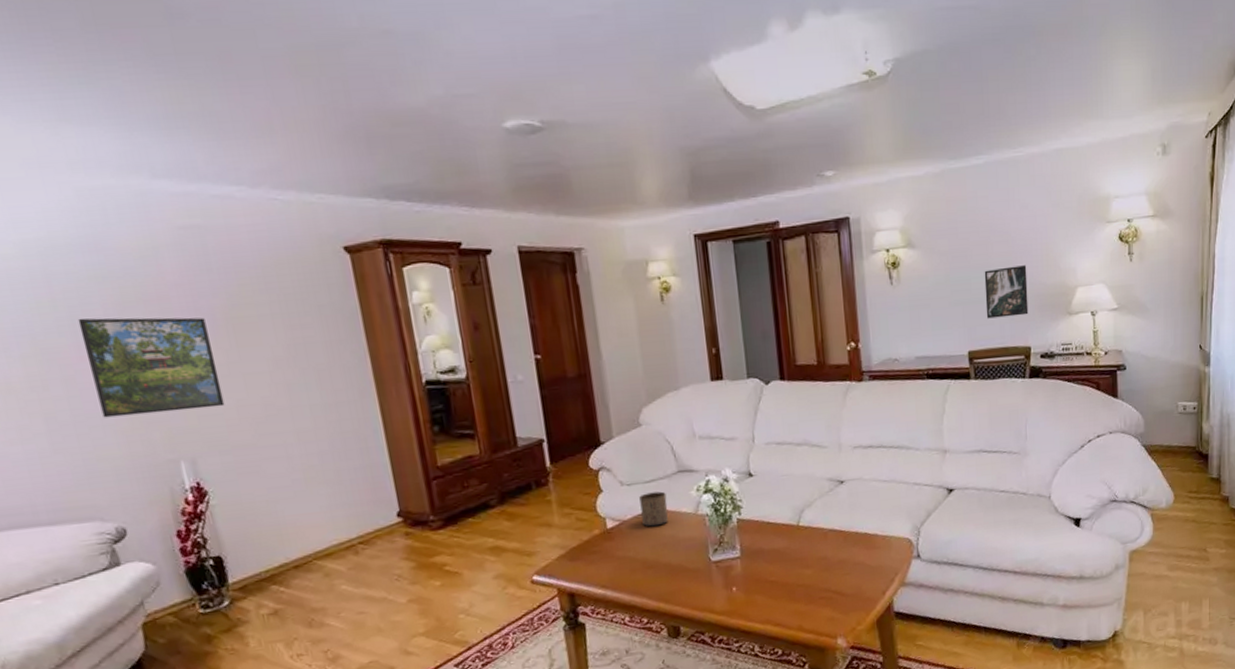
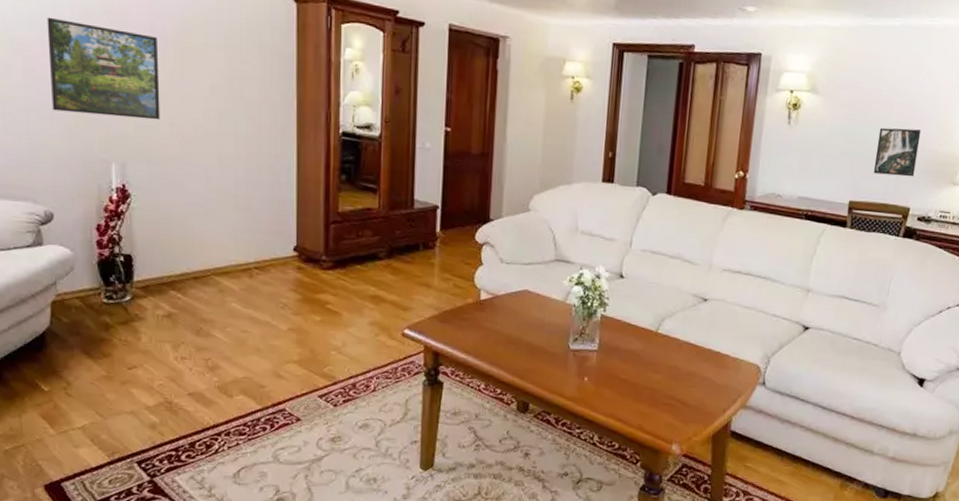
cup: present [639,491,669,527] -> none [514,274,541,307]

